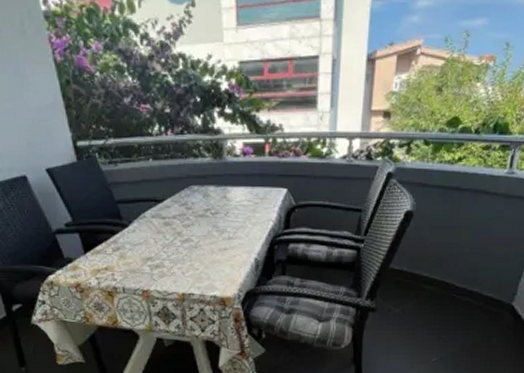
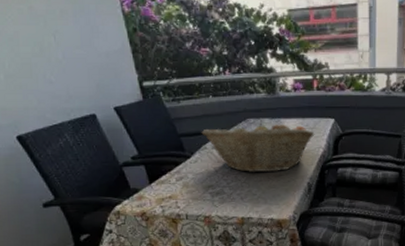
fruit basket: none [140,187,265,246] -> present [201,120,315,173]

